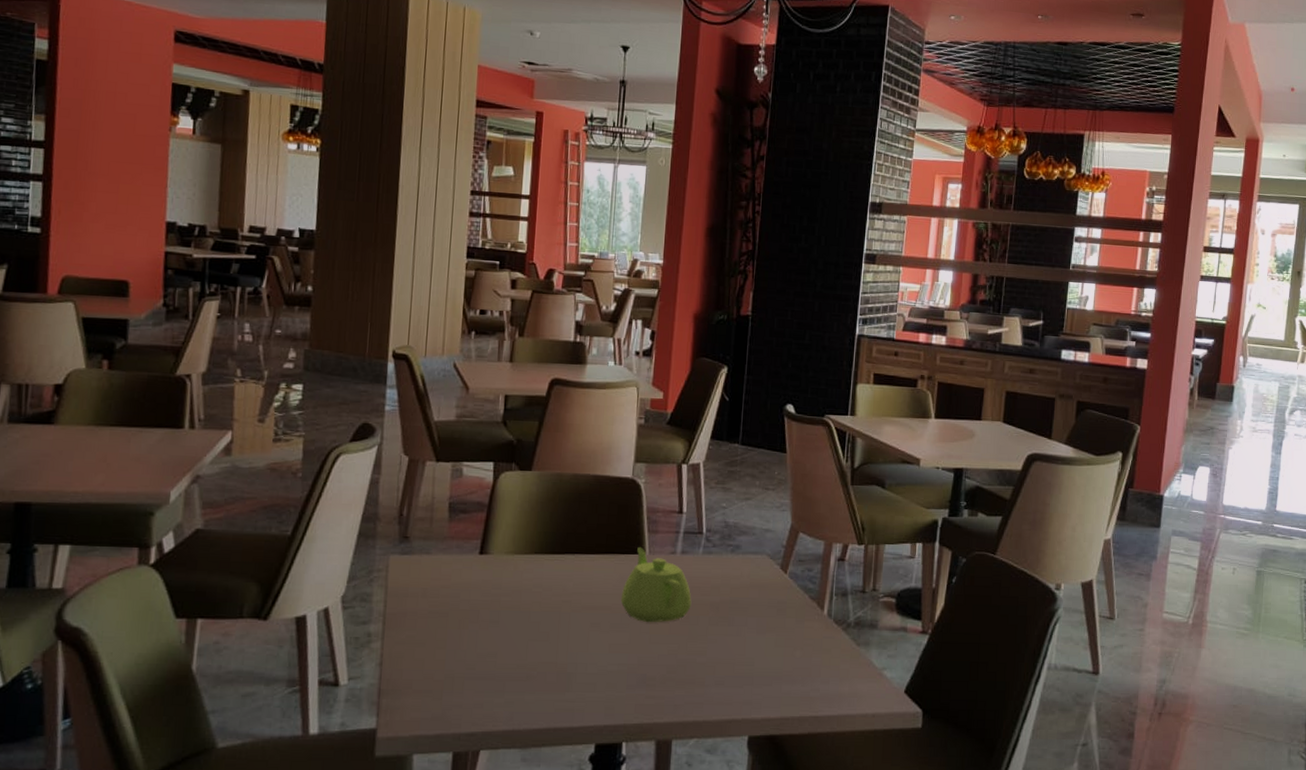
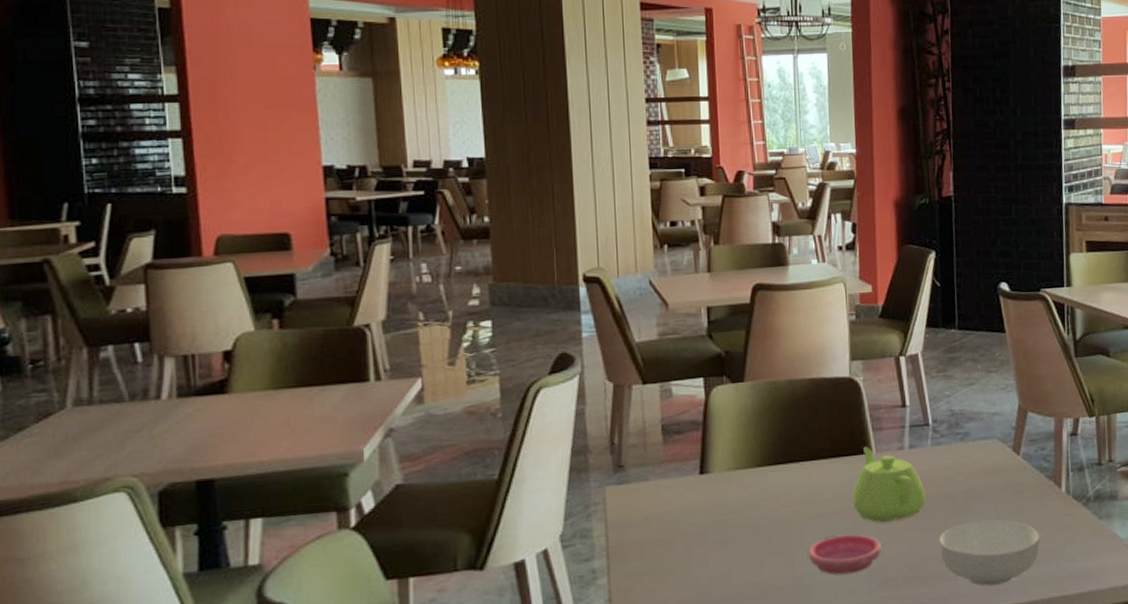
saucer: none [572,629,644,668] -> present [808,534,881,575]
cereal bowl: none [699,632,797,697] -> present [939,519,1040,586]

